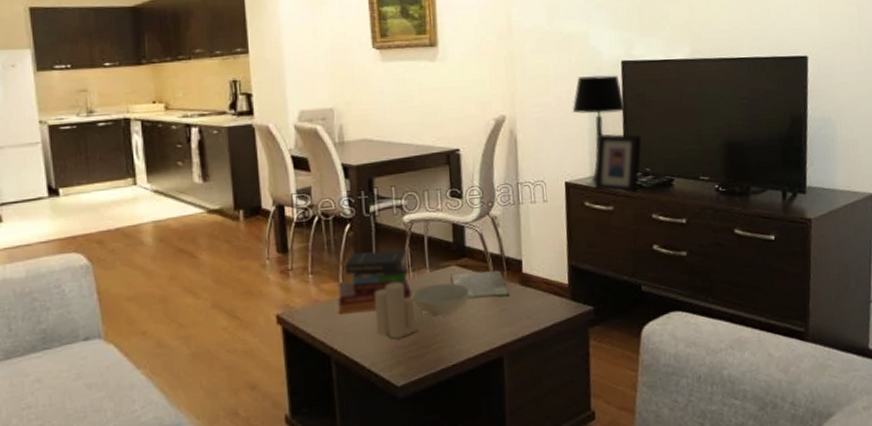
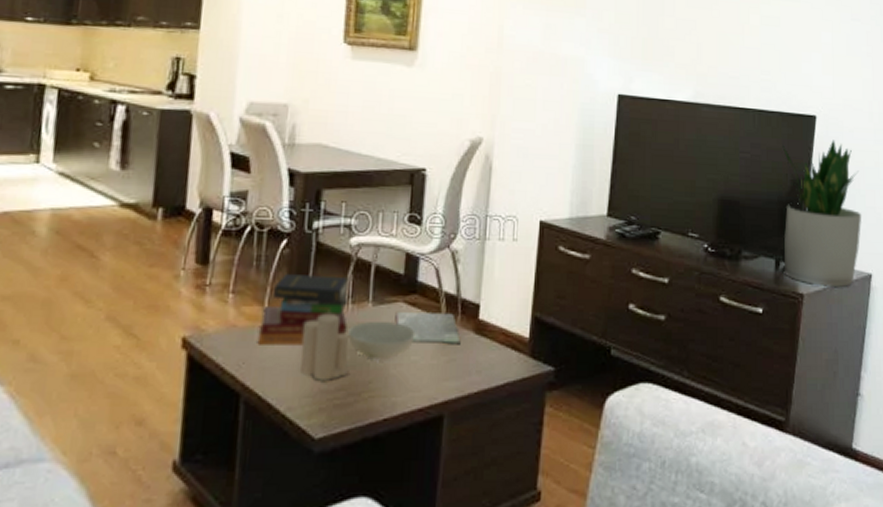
table lamp: present [572,75,625,186] -> none [557,105,616,229]
picture frame: present [594,133,642,194] -> none [571,171,629,244]
planter: none [778,76,860,211] -> present [782,139,862,288]

